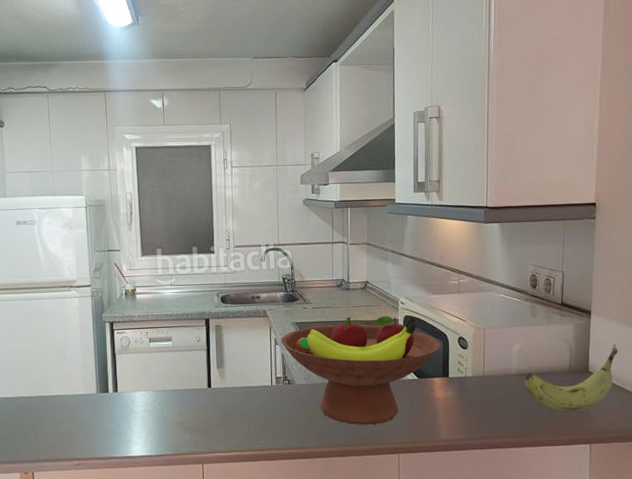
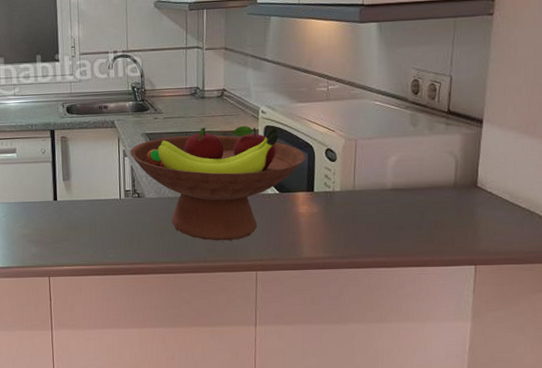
fruit: present [525,343,618,411] -> none [402,156,514,229]

